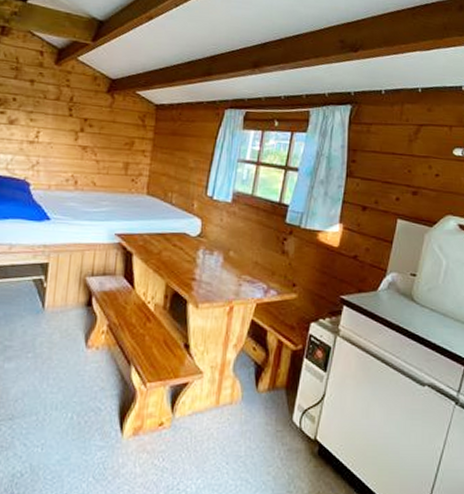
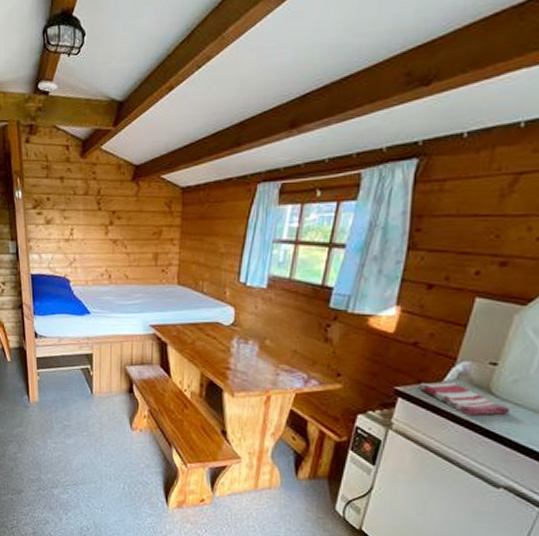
dish towel: none [358,291,427,321] -> present [417,382,510,416]

